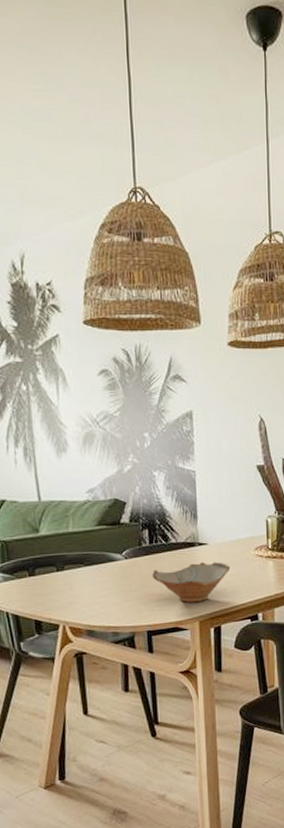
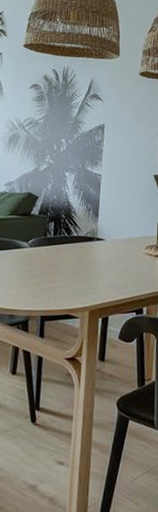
ceramic bowl: present [152,561,231,602] -> none [52,255,123,292]

